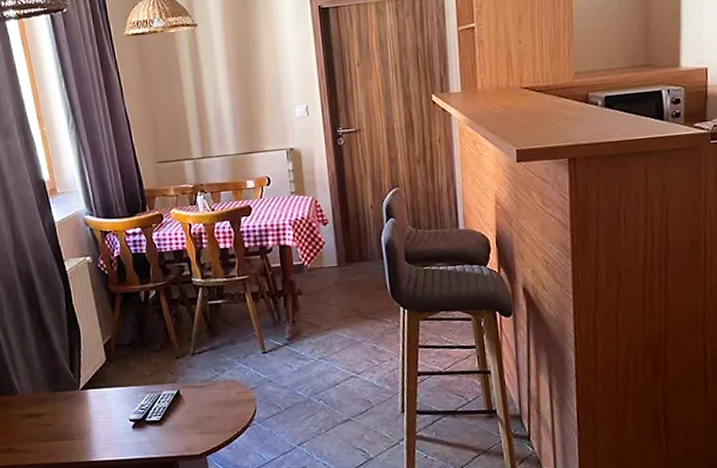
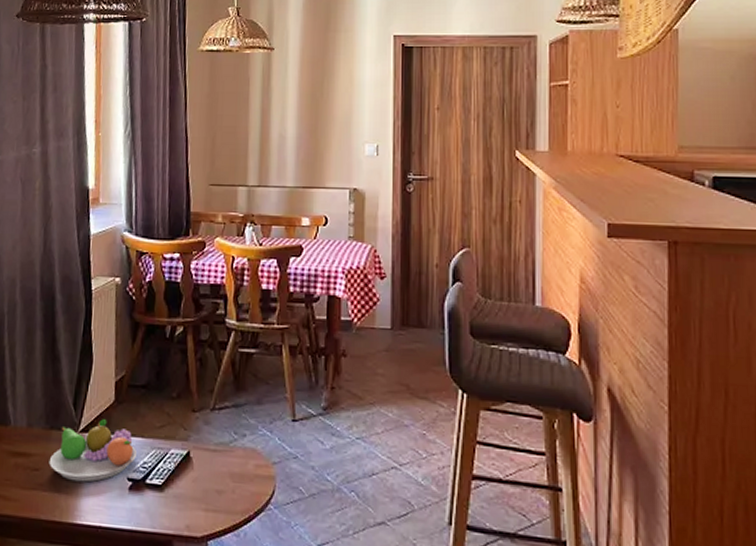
fruit bowl: none [58,376,135,429] -> present [49,419,138,482]

